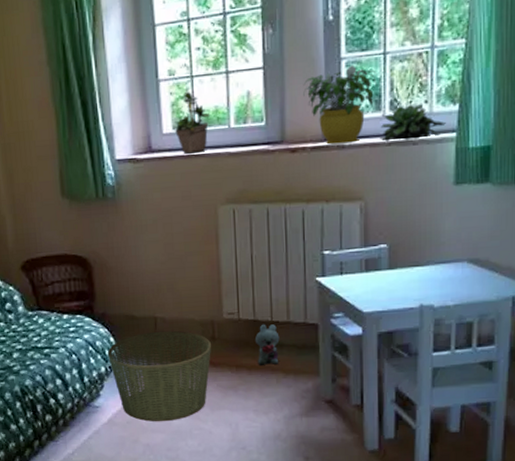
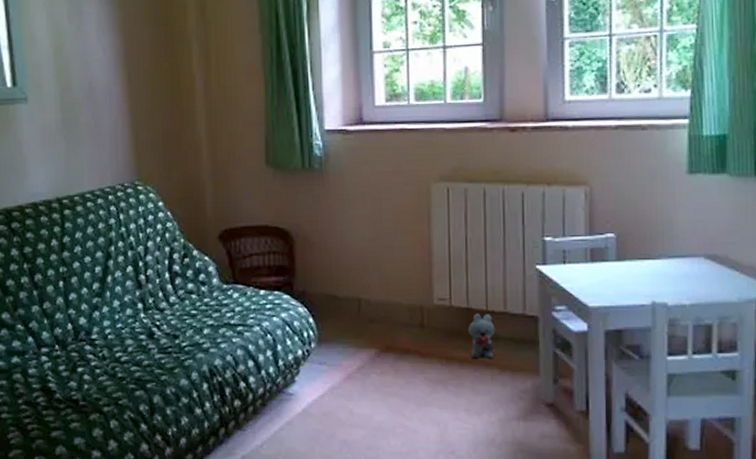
basket: present [107,330,212,422] -> none [305,314,420,415]
potted plant: present [174,90,211,154] -> none [387,64,426,127]
potted flower: present [303,65,378,146] -> none [524,45,604,126]
succulent plant: present [381,104,446,143] -> none [607,87,677,126]

